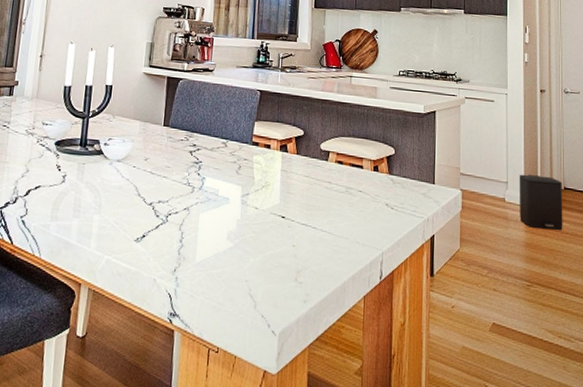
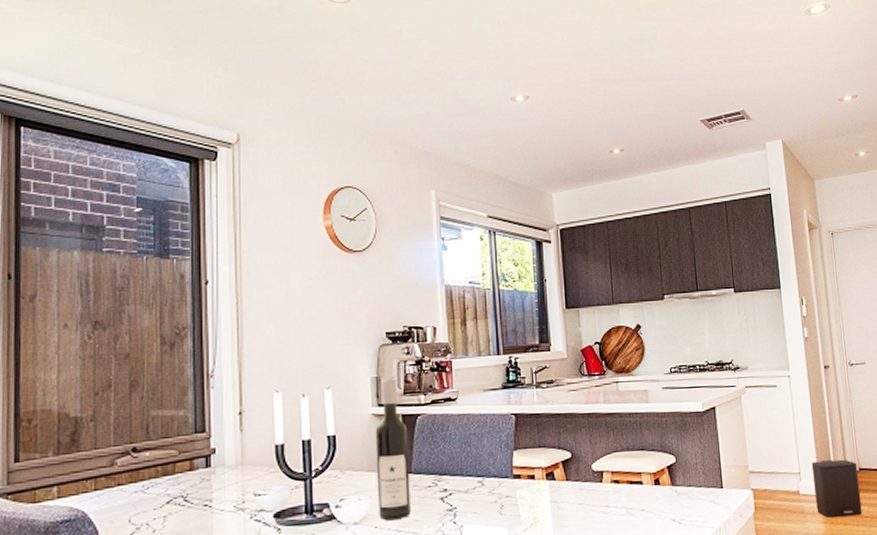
bottle: none [138,45,171,164] -> present [375,378,411,521]

